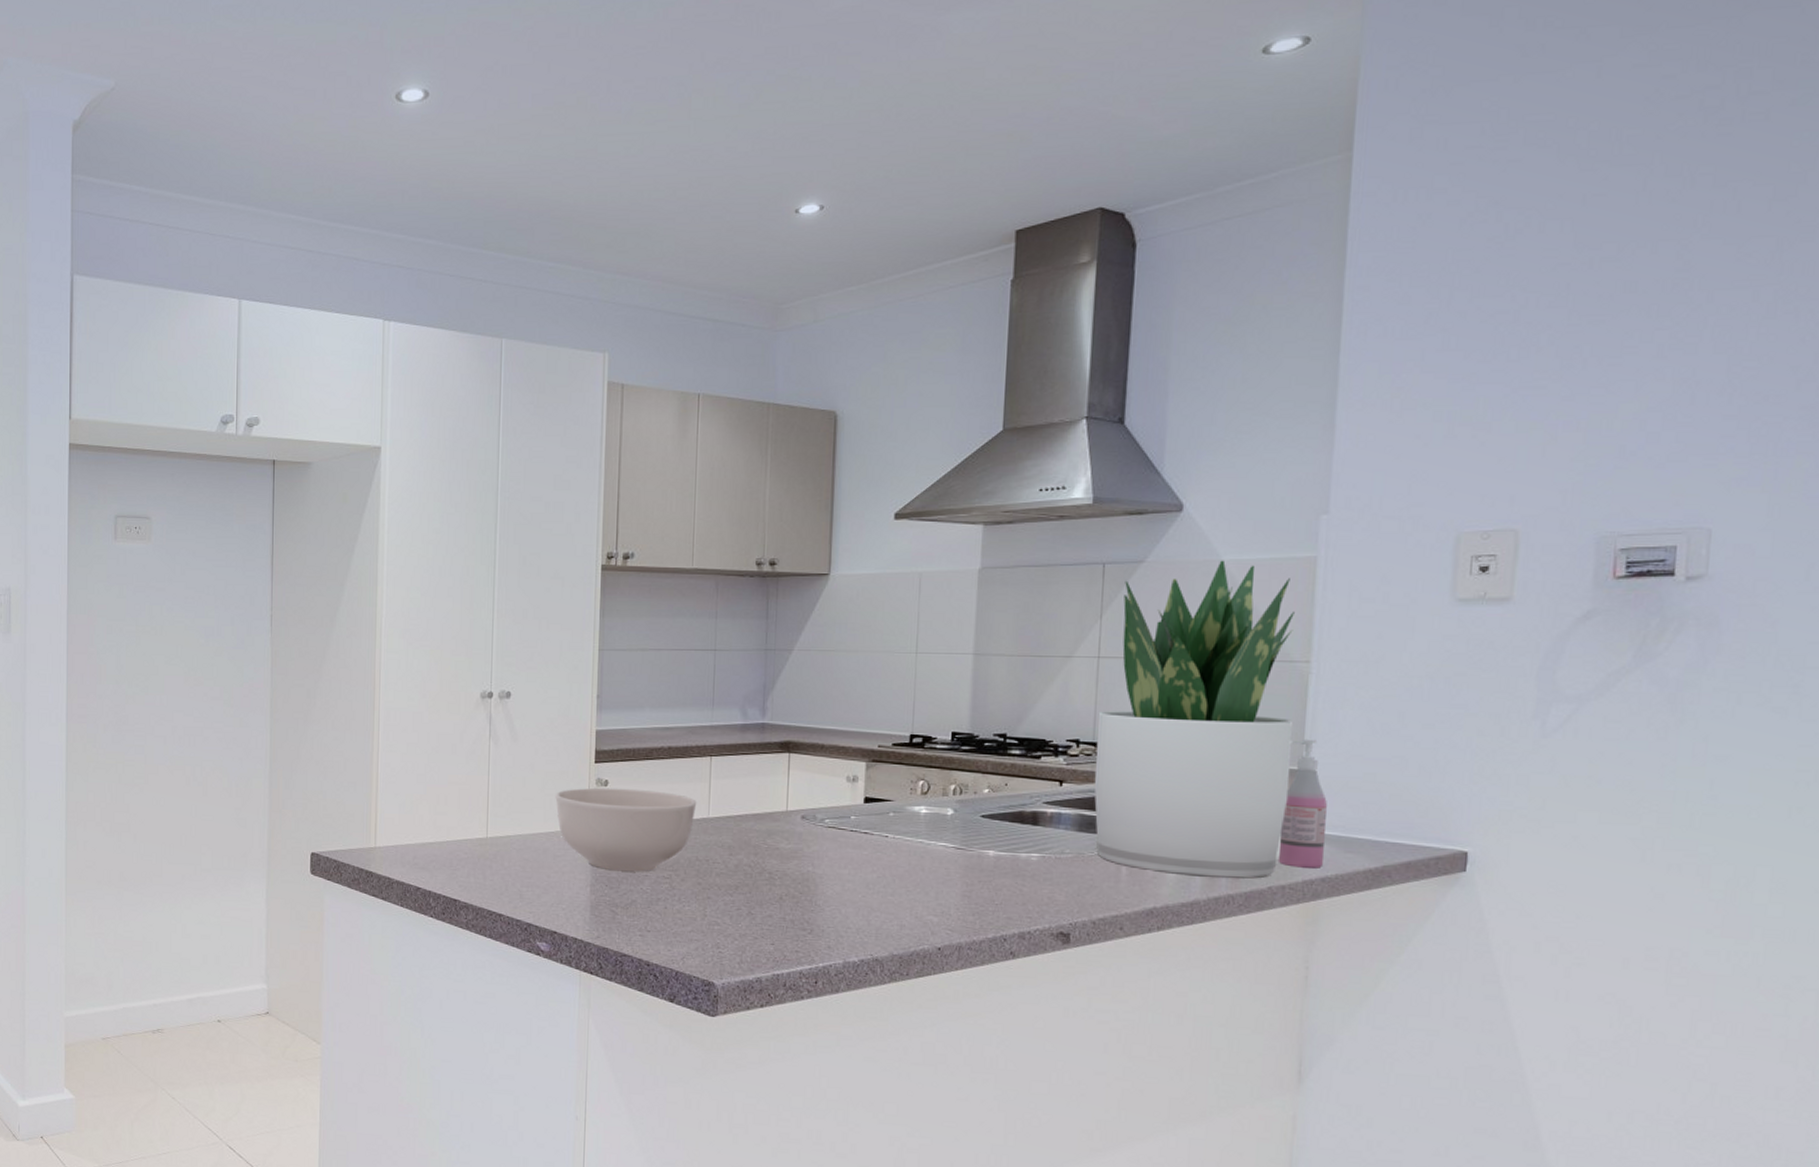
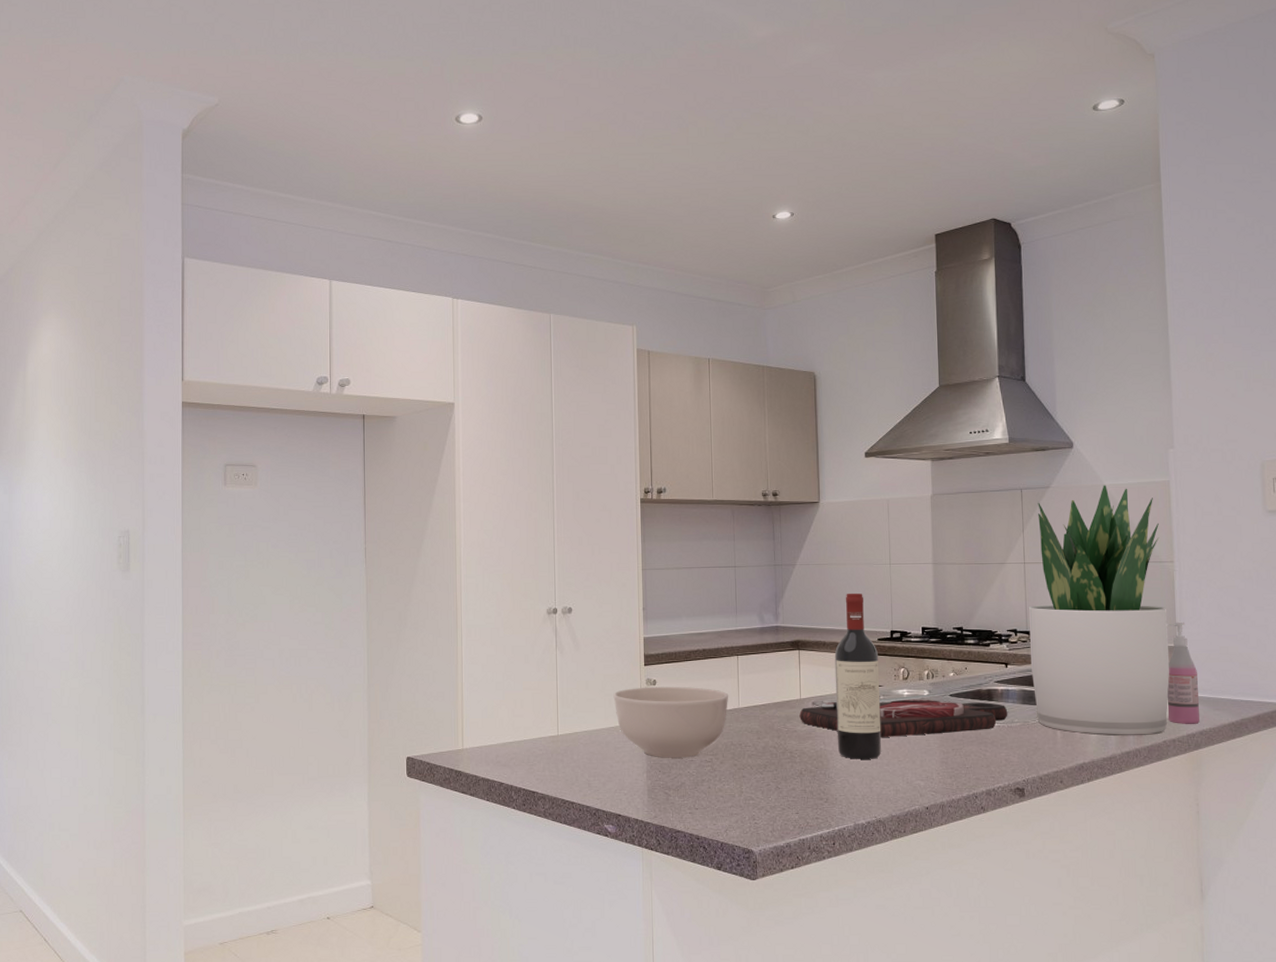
cutting board: none [784,812,1057,863] -> present [799,693,1008,737]
wine bottle: none [829,688,892,887] -> present [834,594,882,759]

